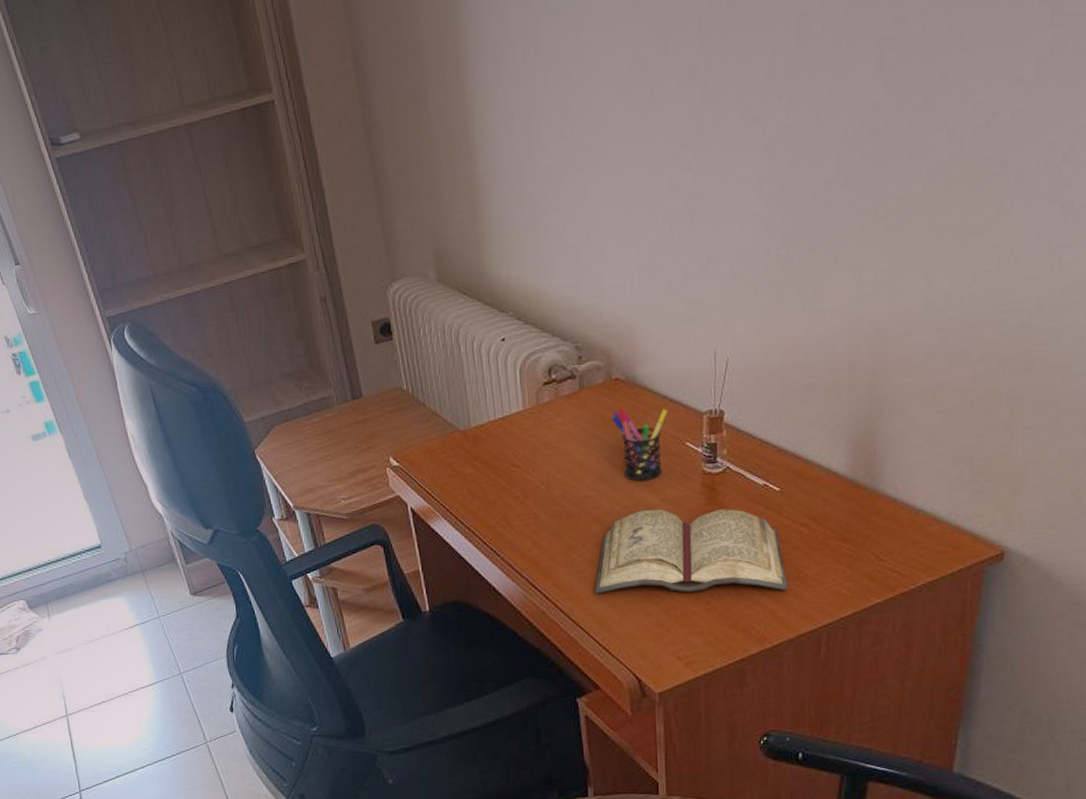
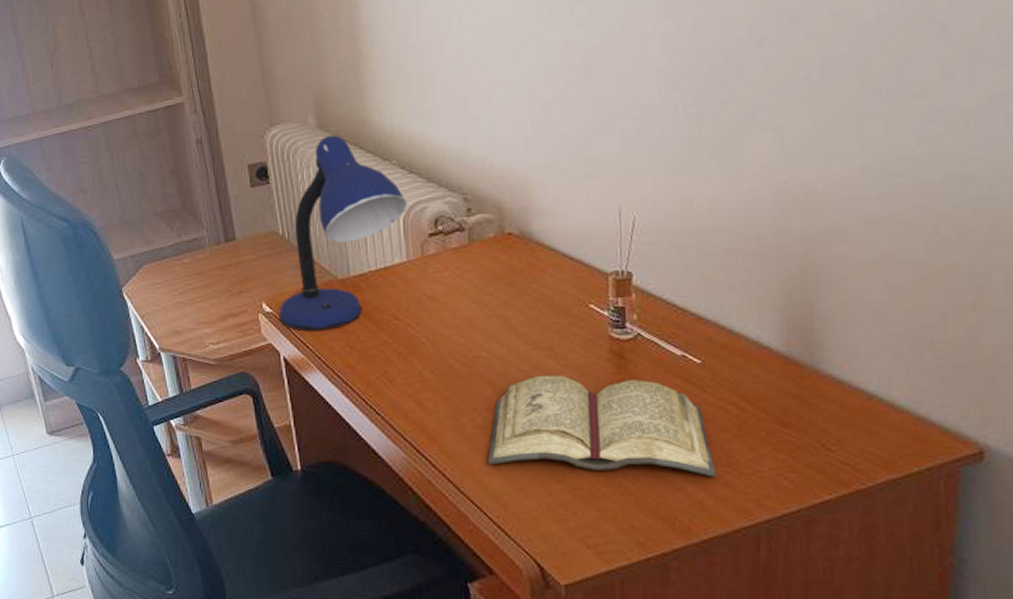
desk lamp: none [405,288,524,482] -> present [278,135,408,332]
pen holder: present [611,408,669,482] -> none [504,264,569,344]

